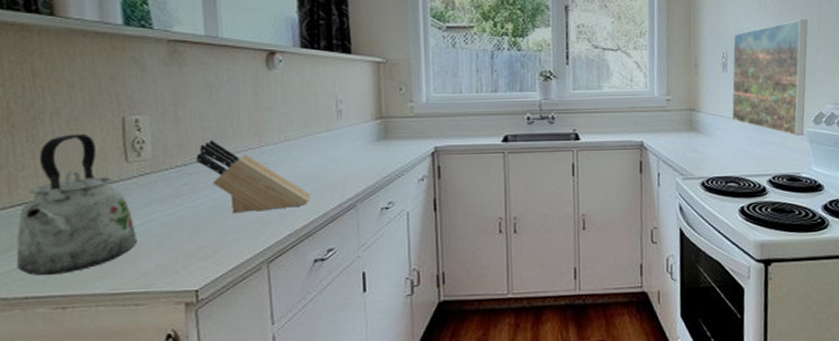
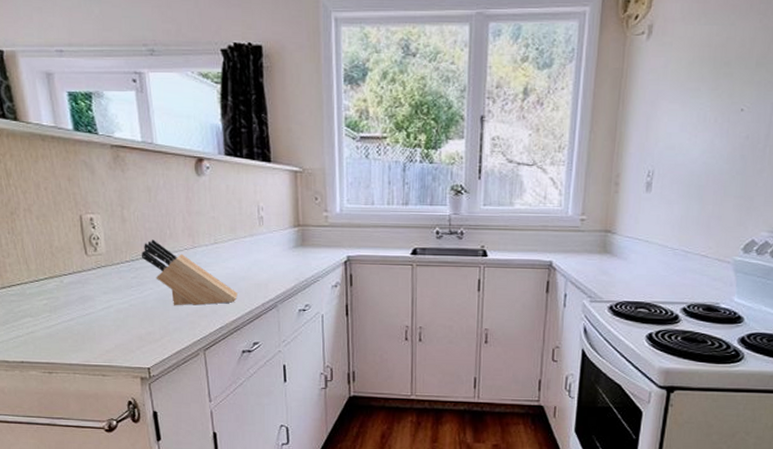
kettle: present [16,133,137,276] -> none [10,228,100,346]
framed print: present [731,19,808,137] -> none [649,135,753,265]

